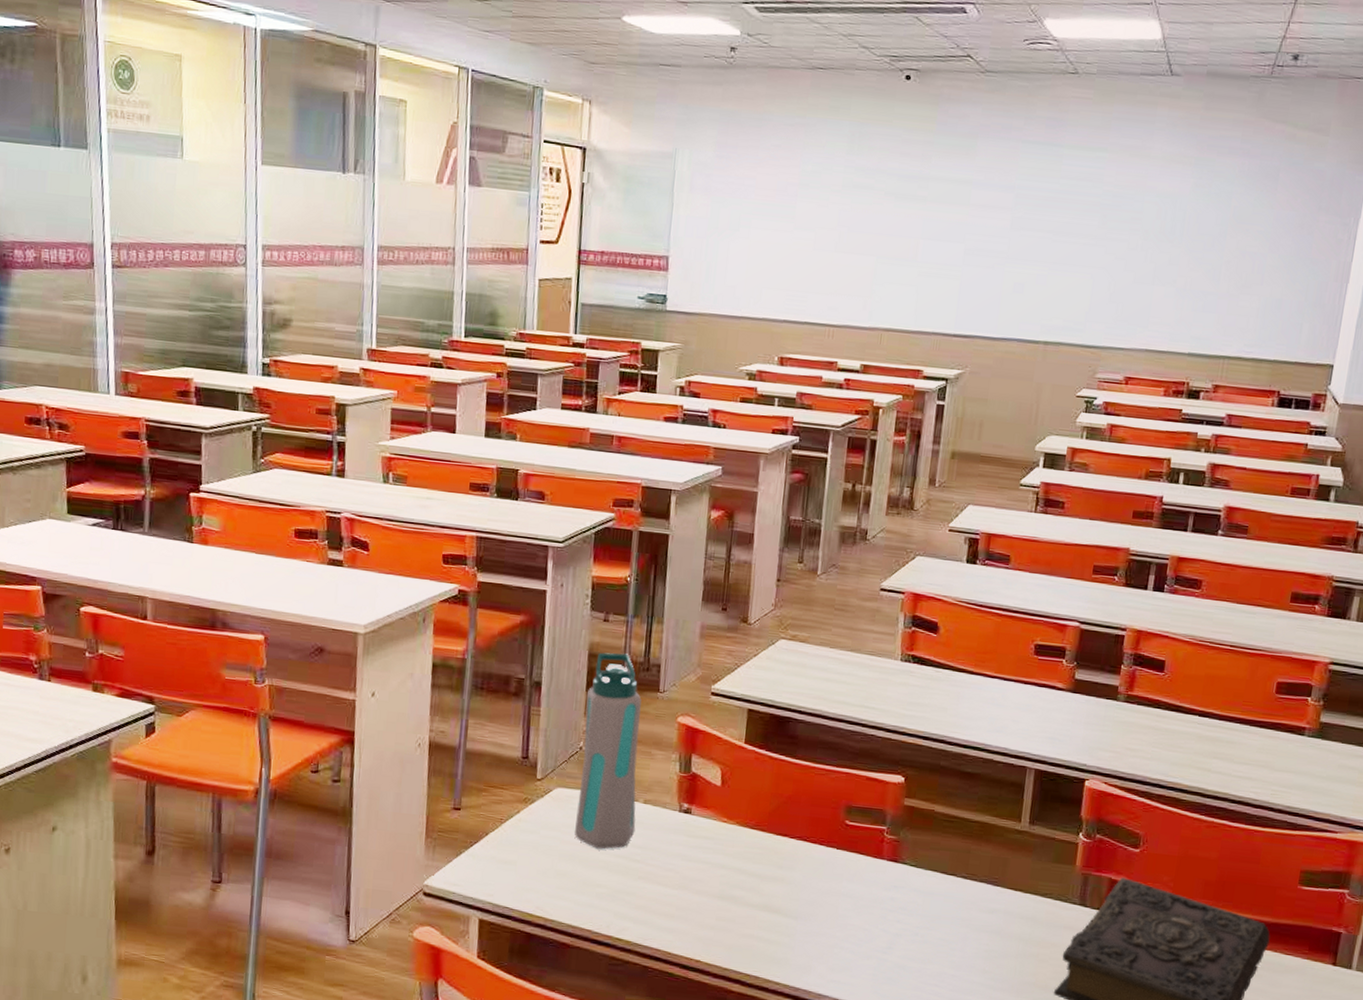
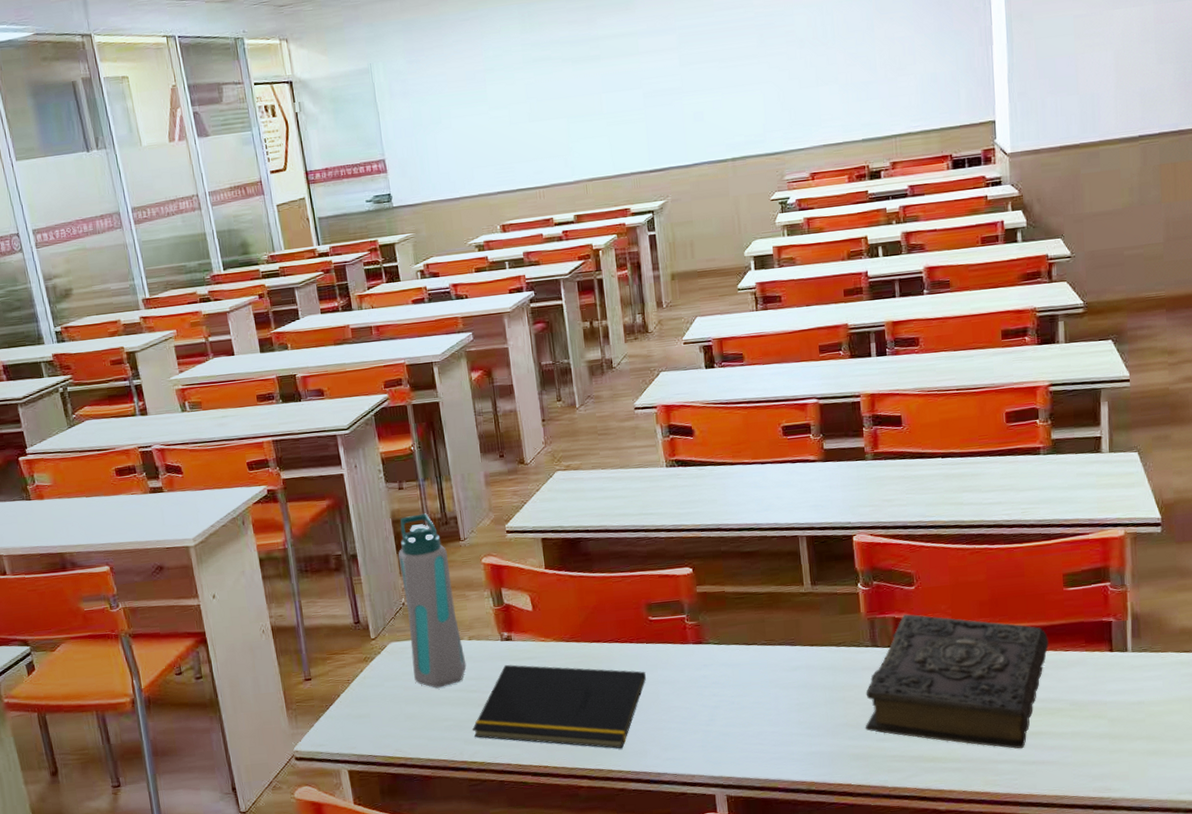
notepad: none [626,839,829,959] -> present [473,664,646,749]

